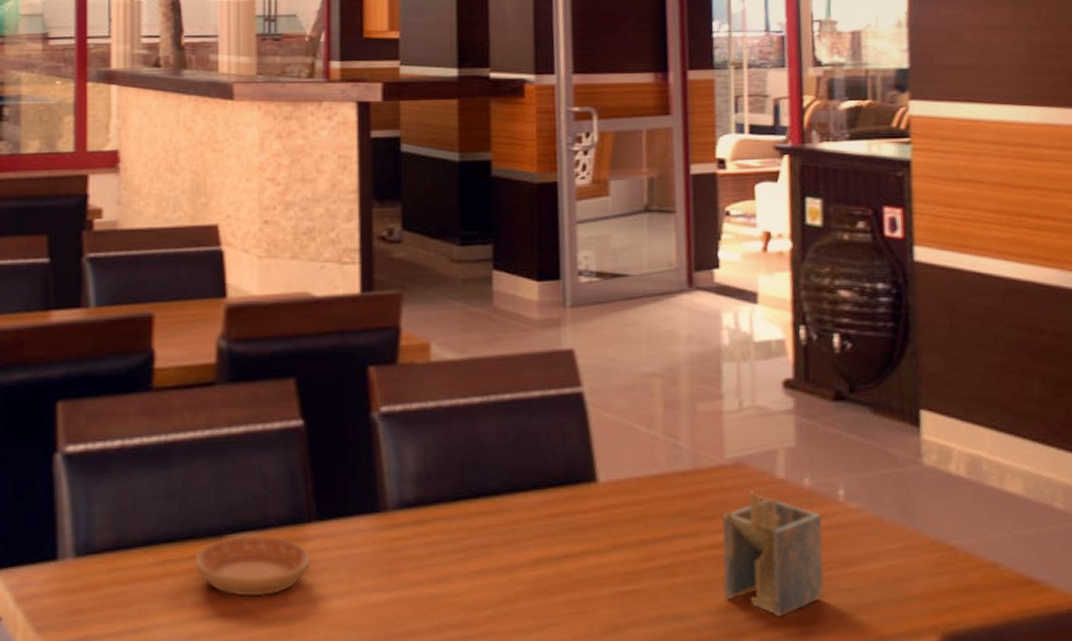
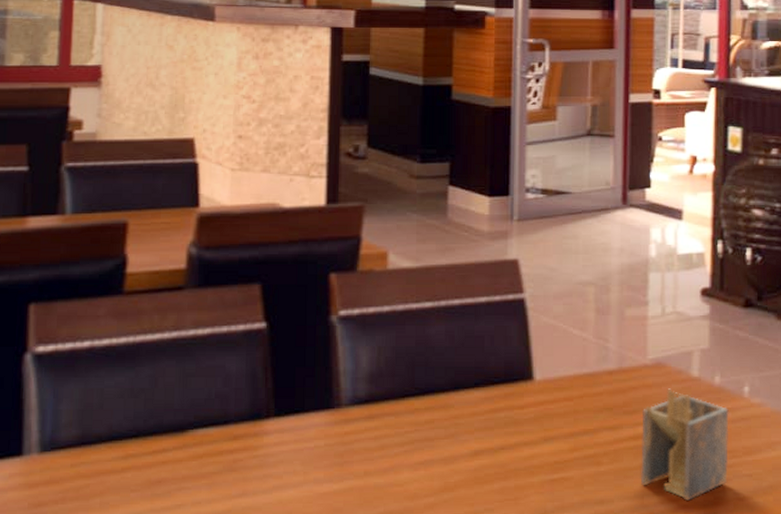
saucer: present [195,536,311,597] -> none [157,431,267,488]

